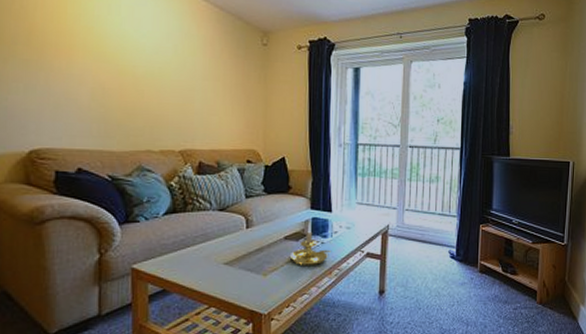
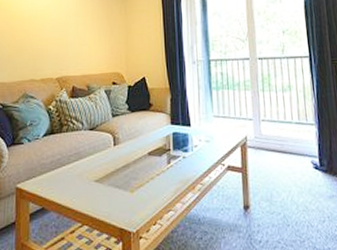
candle holder: present [291,223,332,266] -> none [155,138,194,182]

